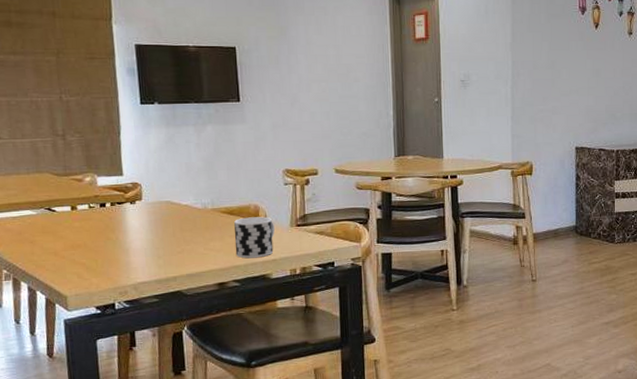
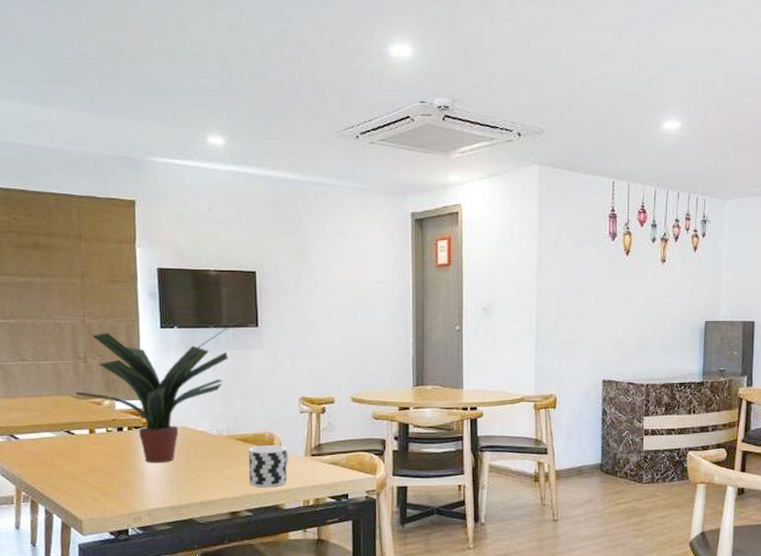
potted plant: none [55,94,223,238] -> present [75,319,242,463]

